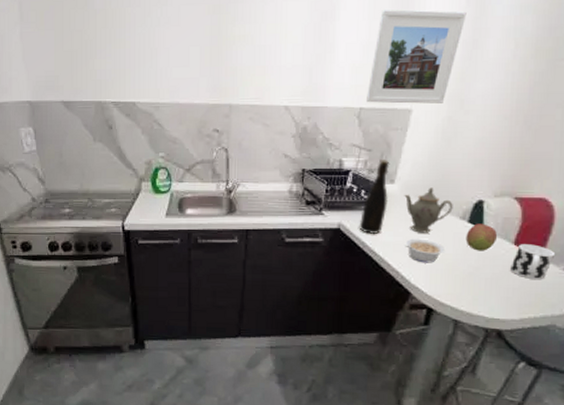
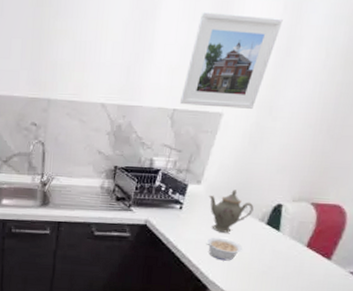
bottle: present [359,160,390,235] -> none [164,161,198,232]
fruit: present [465,223,498,251] -> none [262,226,293,252]
cup: present [510,244,556,280] -> none [301,247,344,281]

